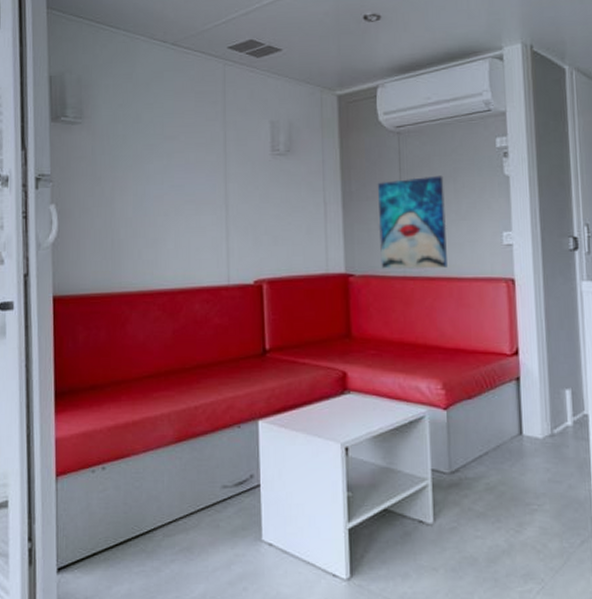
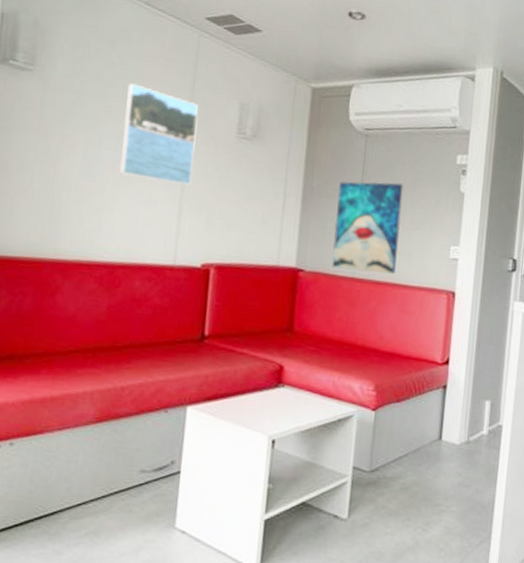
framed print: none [165,119,235,209] -> present [119,82,198,186]

